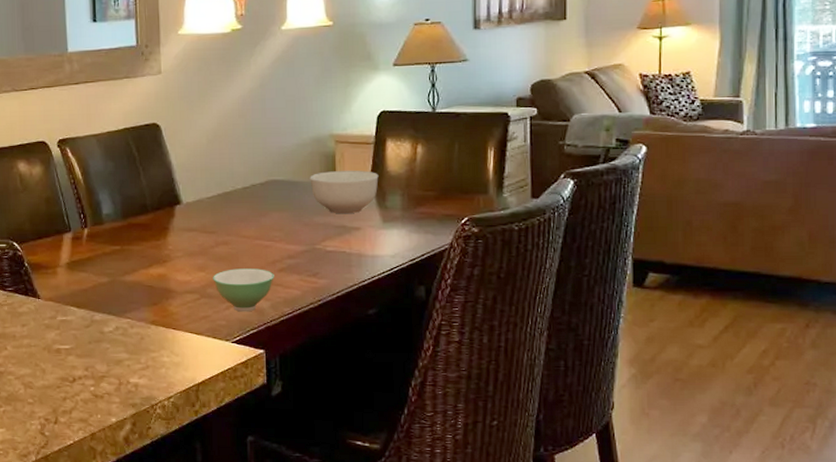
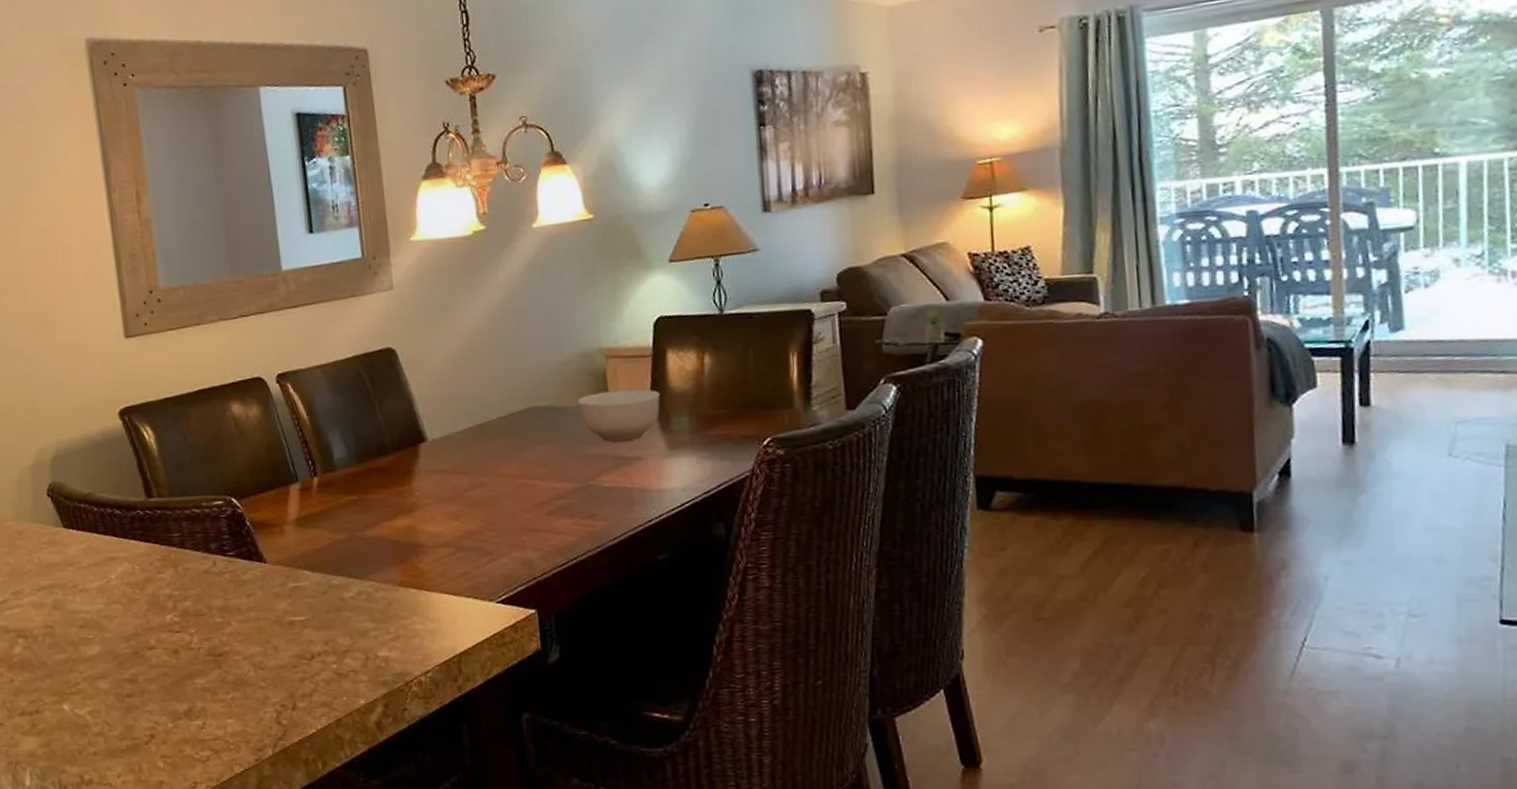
bowl: present [213,269,274,312] -> none [469,513,543,566]

